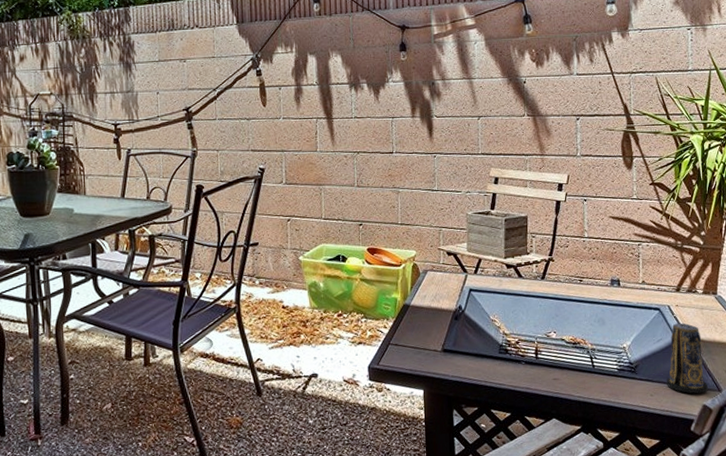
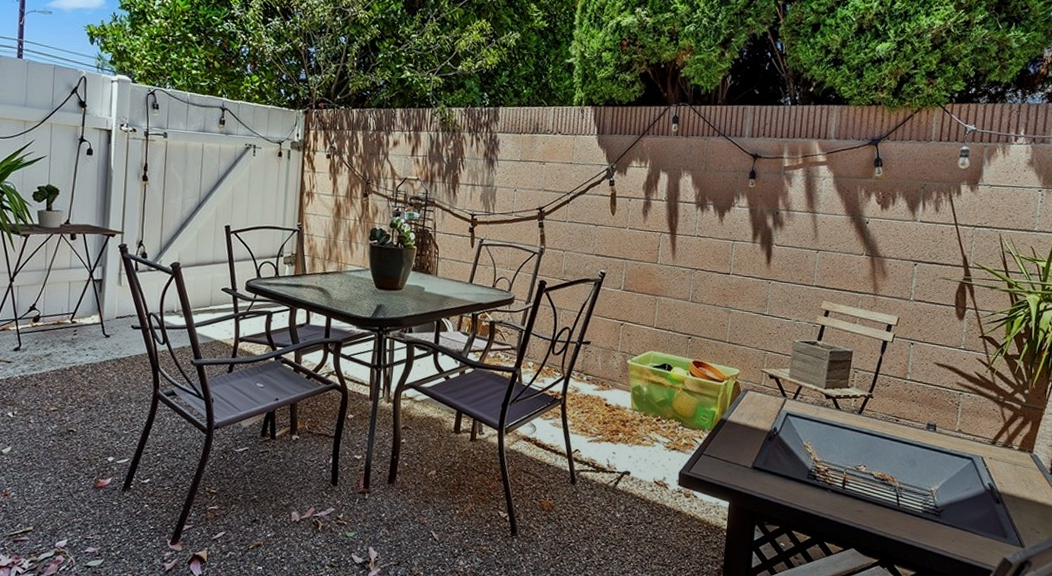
candle: present [667,323,708,394] -> none [970,475,1011,547]

